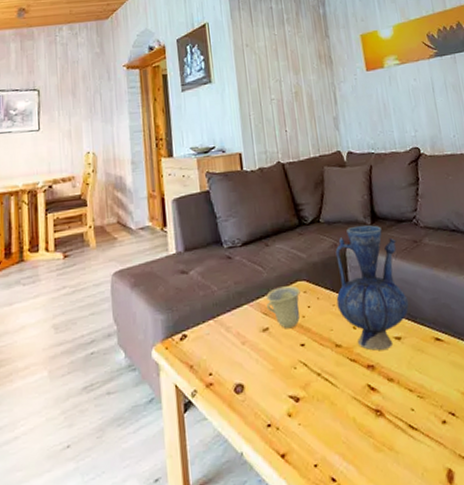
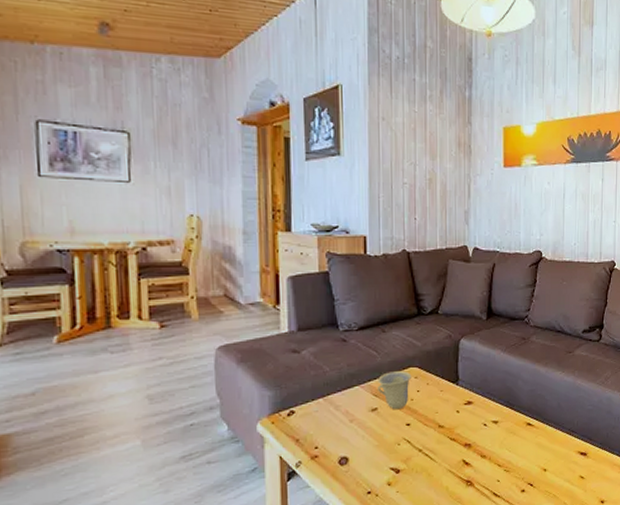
vase: present [335,225,409,351] -> none [445,319,509,432]

